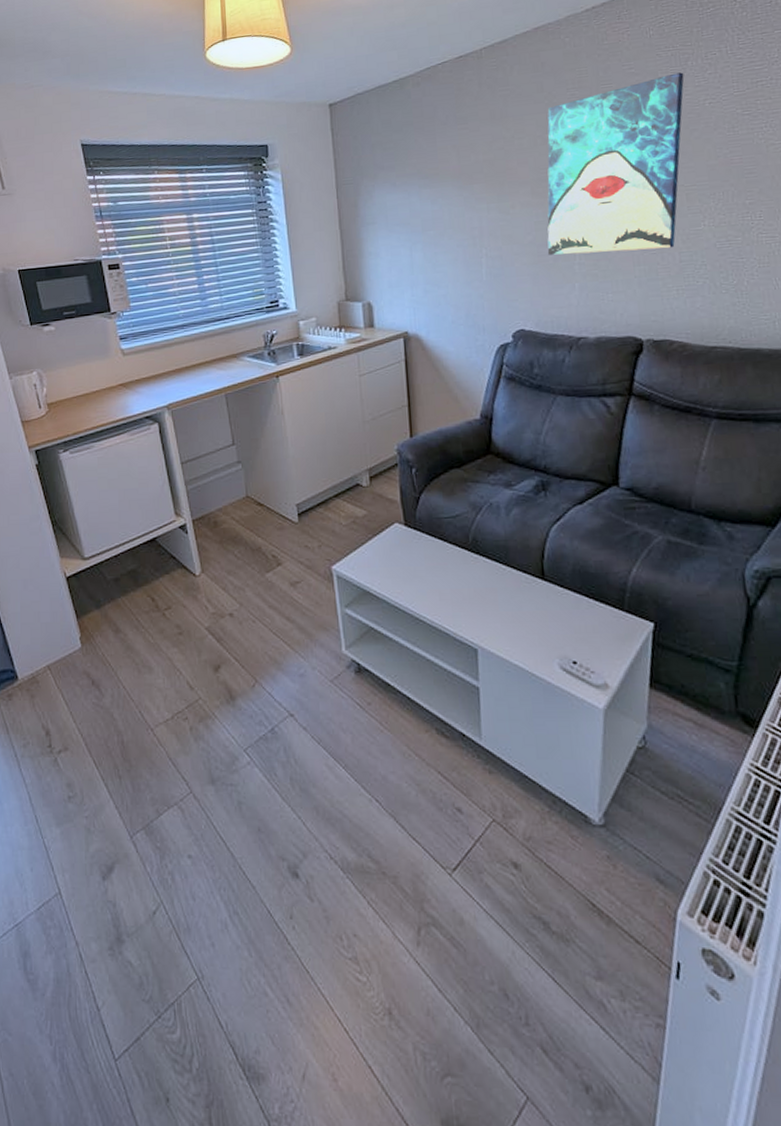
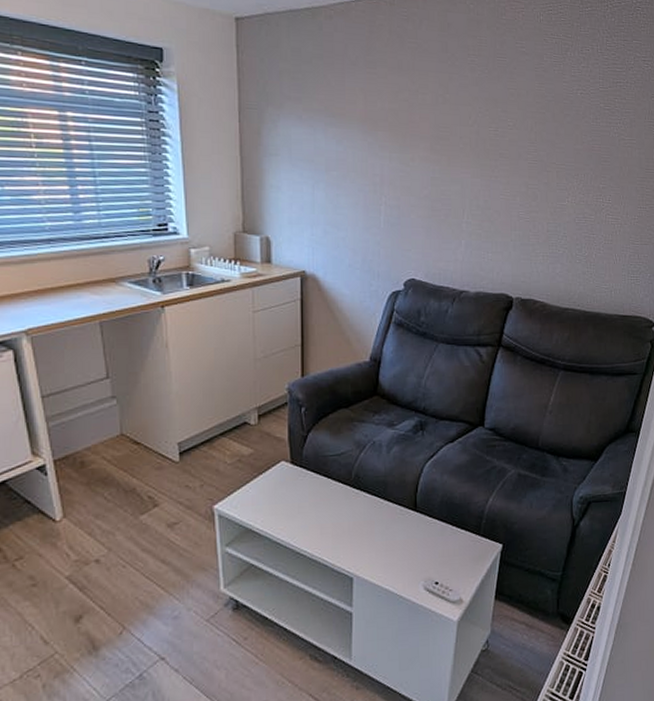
wall art: present [547,72,684,255] -> none [440,60,564,218]

